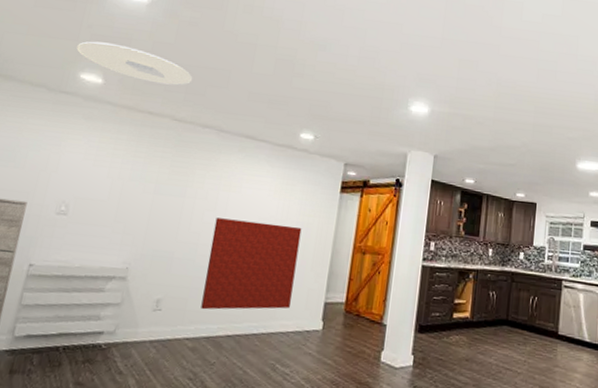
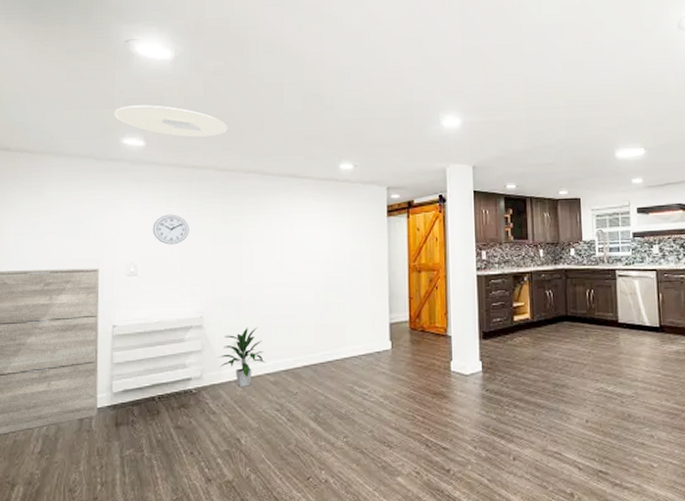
wall clock: none [92,156,133,189] -> present [152,214,189,245]
indoor plant: none [137,285,188,349] -> present [218,326,266,387]
wall panel: present [200,218,302,310] -> none [274,255,357,345]

